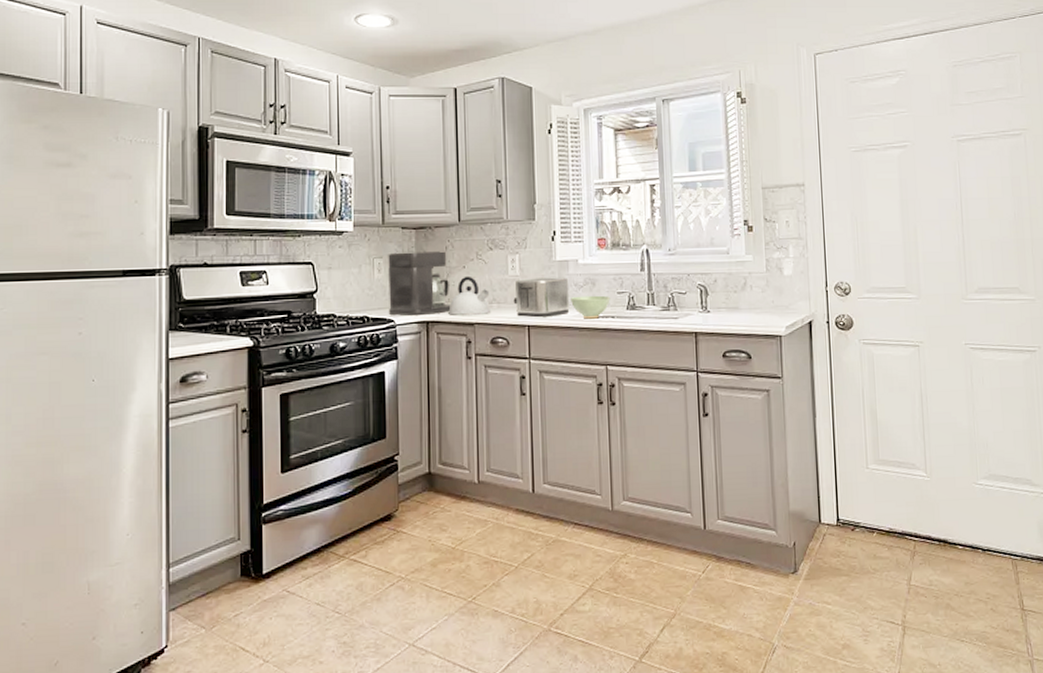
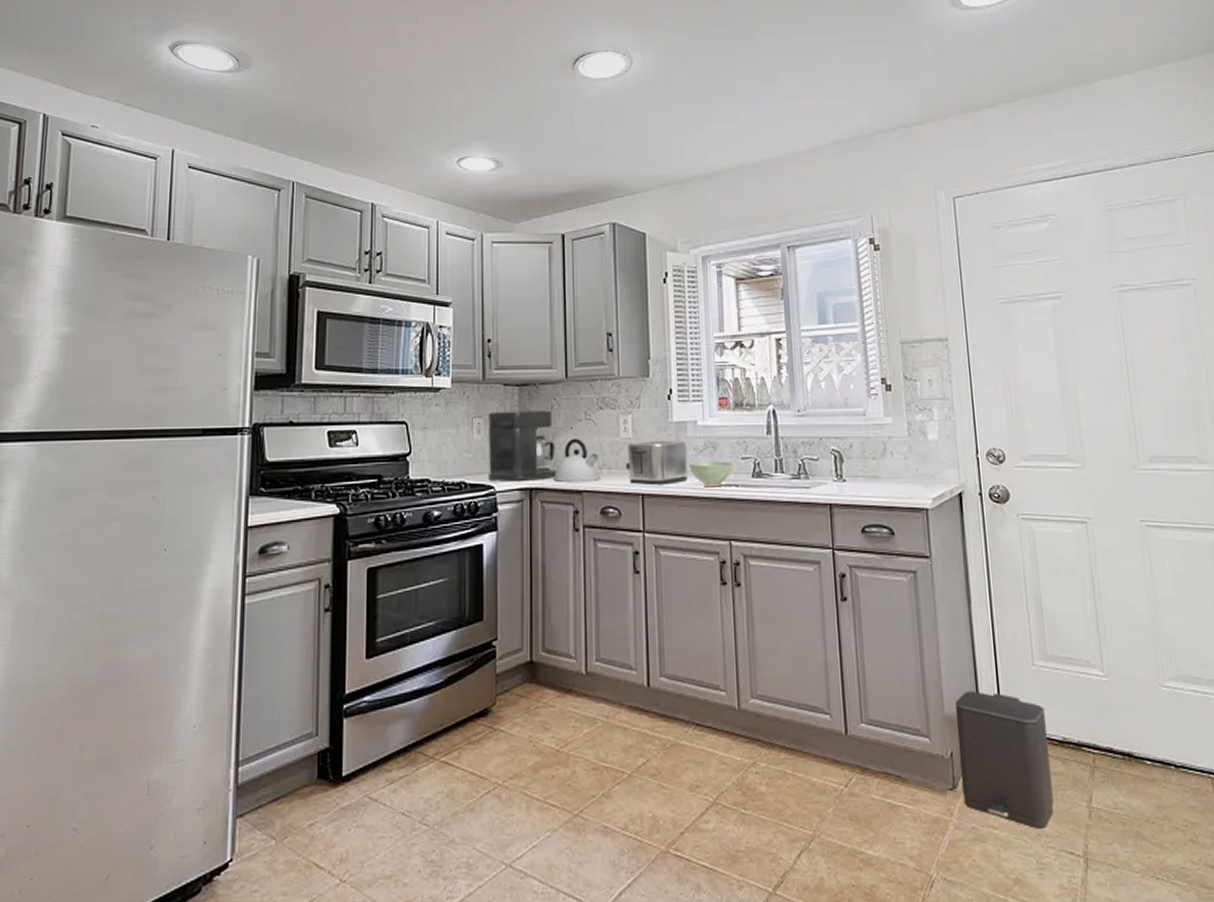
pedal bin: none [798,491,879,603] -> present [954,691,1054,829]

